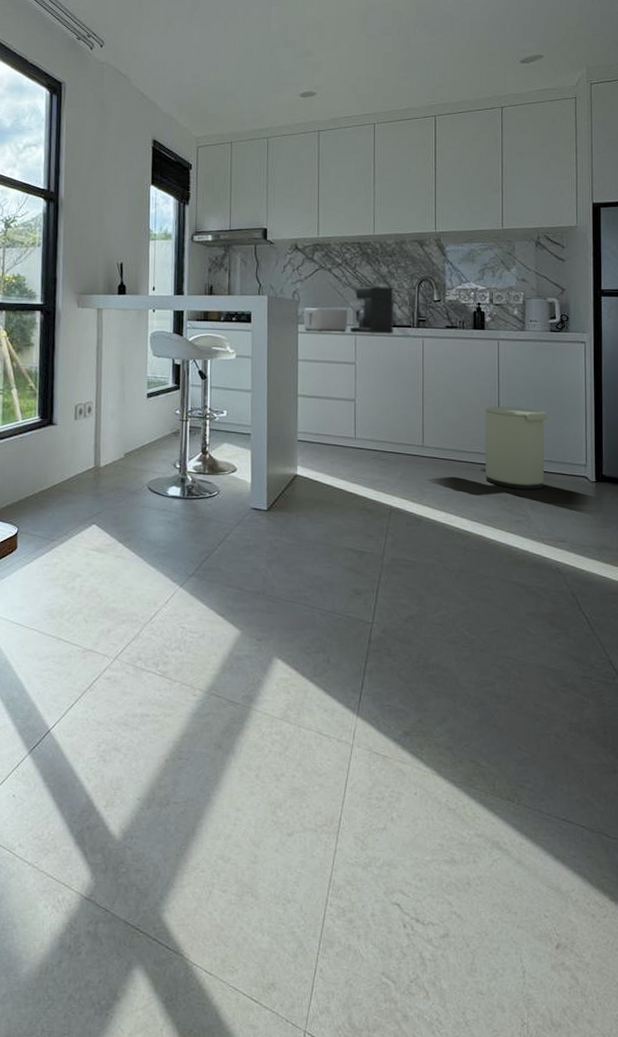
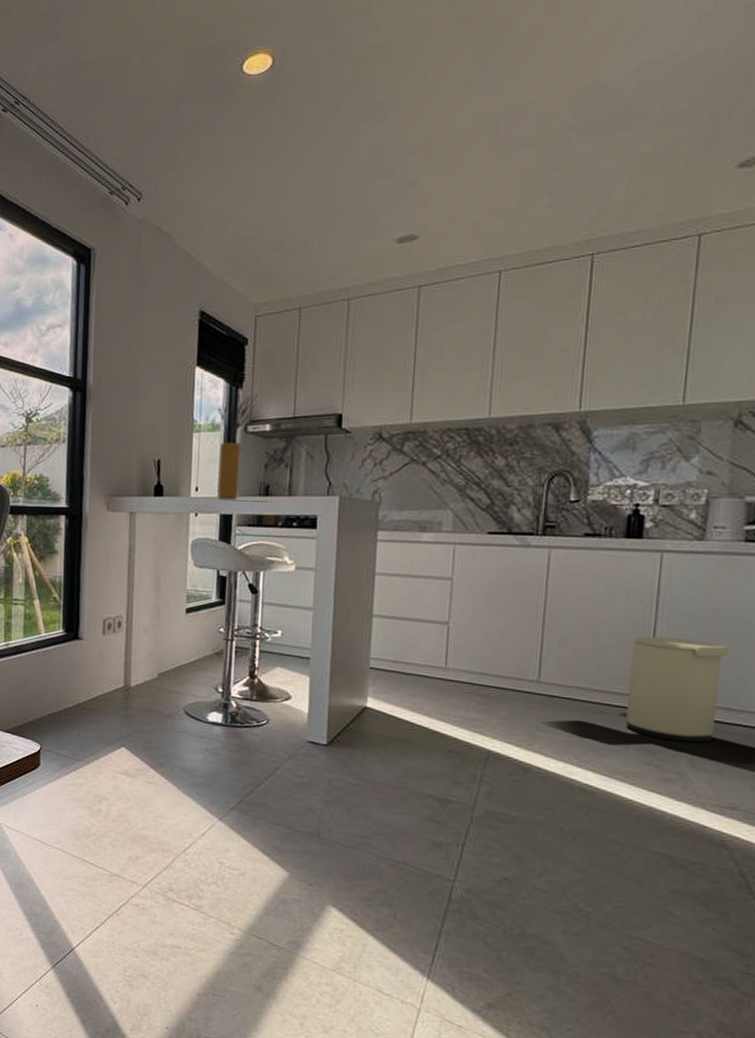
vase: none [169,209,201,298] -> present [217,393,258,500]
toaster: present [303,307,347,333] -> none [384,510,445,542]
coffee maker: present [349,286,394,335] -> none [446,483,512,544]

